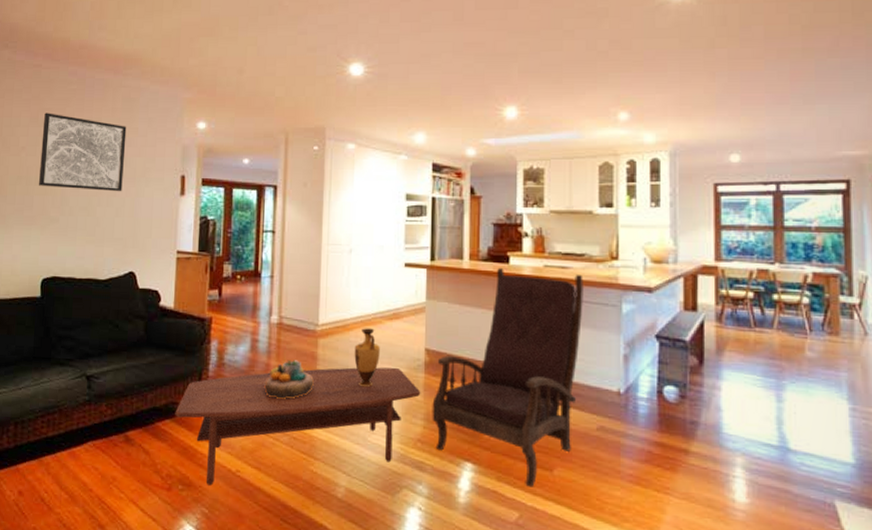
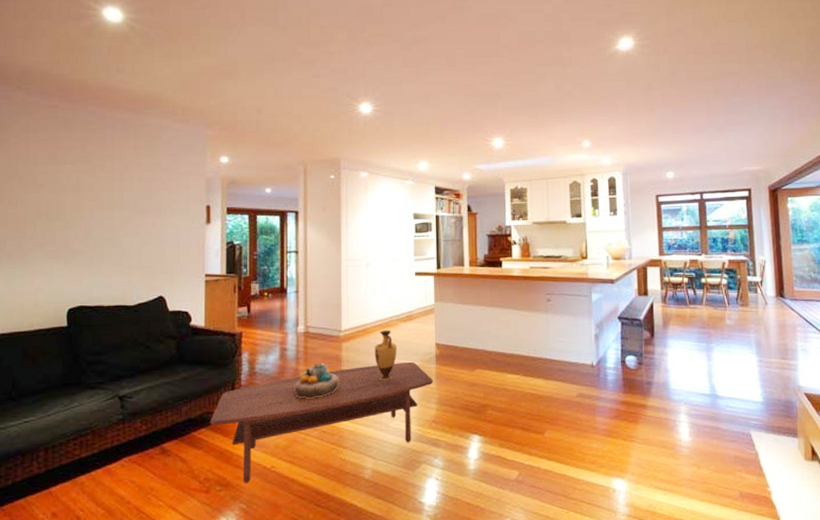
wall art: present [39,113,127,192] -> none [61,151,150,223]
armchair: present [432,268,583,487] -> none [443,272,562,449]

